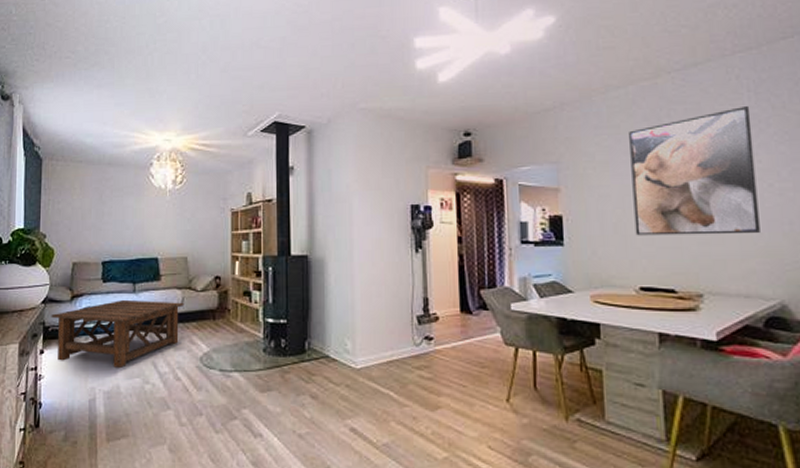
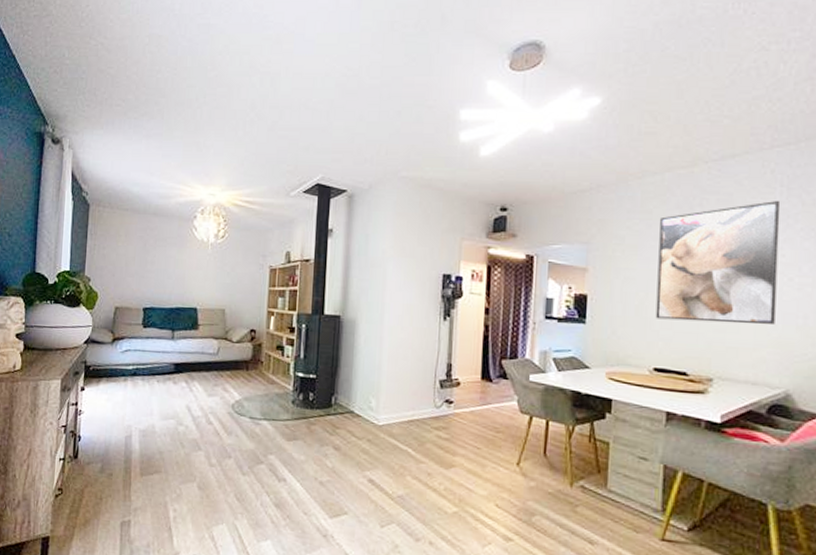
coffee table: present [51,299,184,368] -> none [92,345,220,409]

